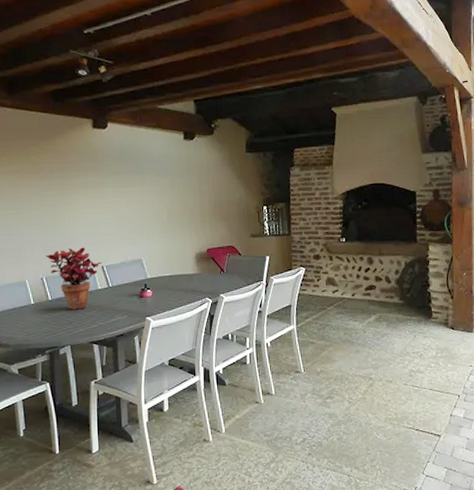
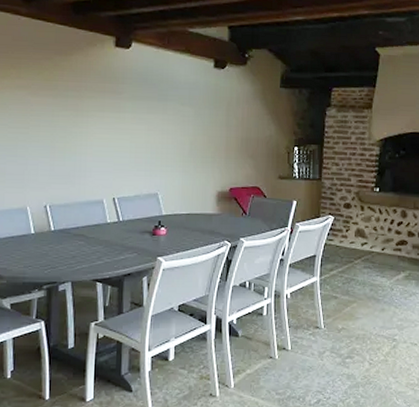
potted plant: present [45,247,102,310] -> none [51,175,113,243]

